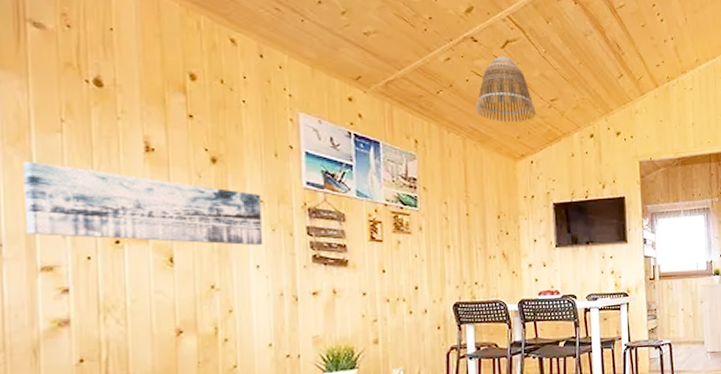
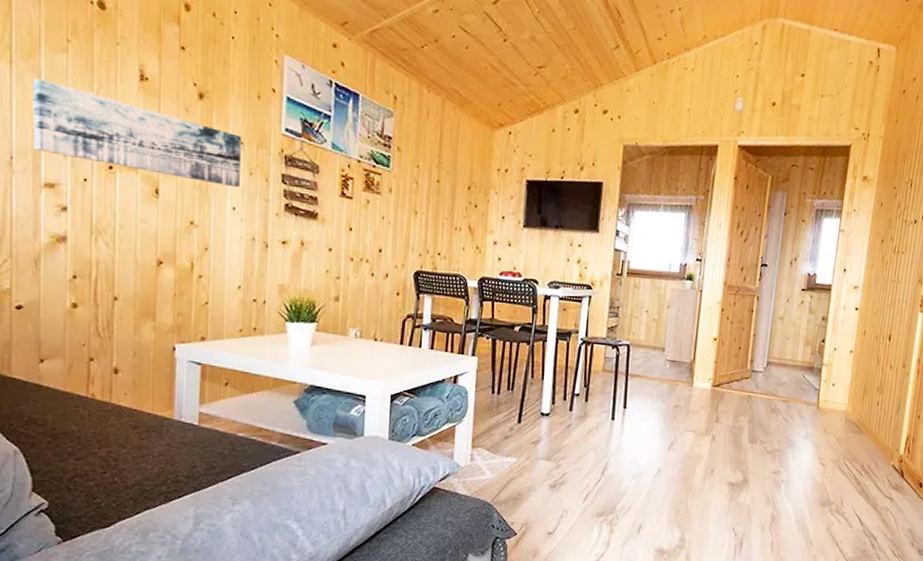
lamp shade: present [475,56,536,122] -> none [458,13,521,88]

